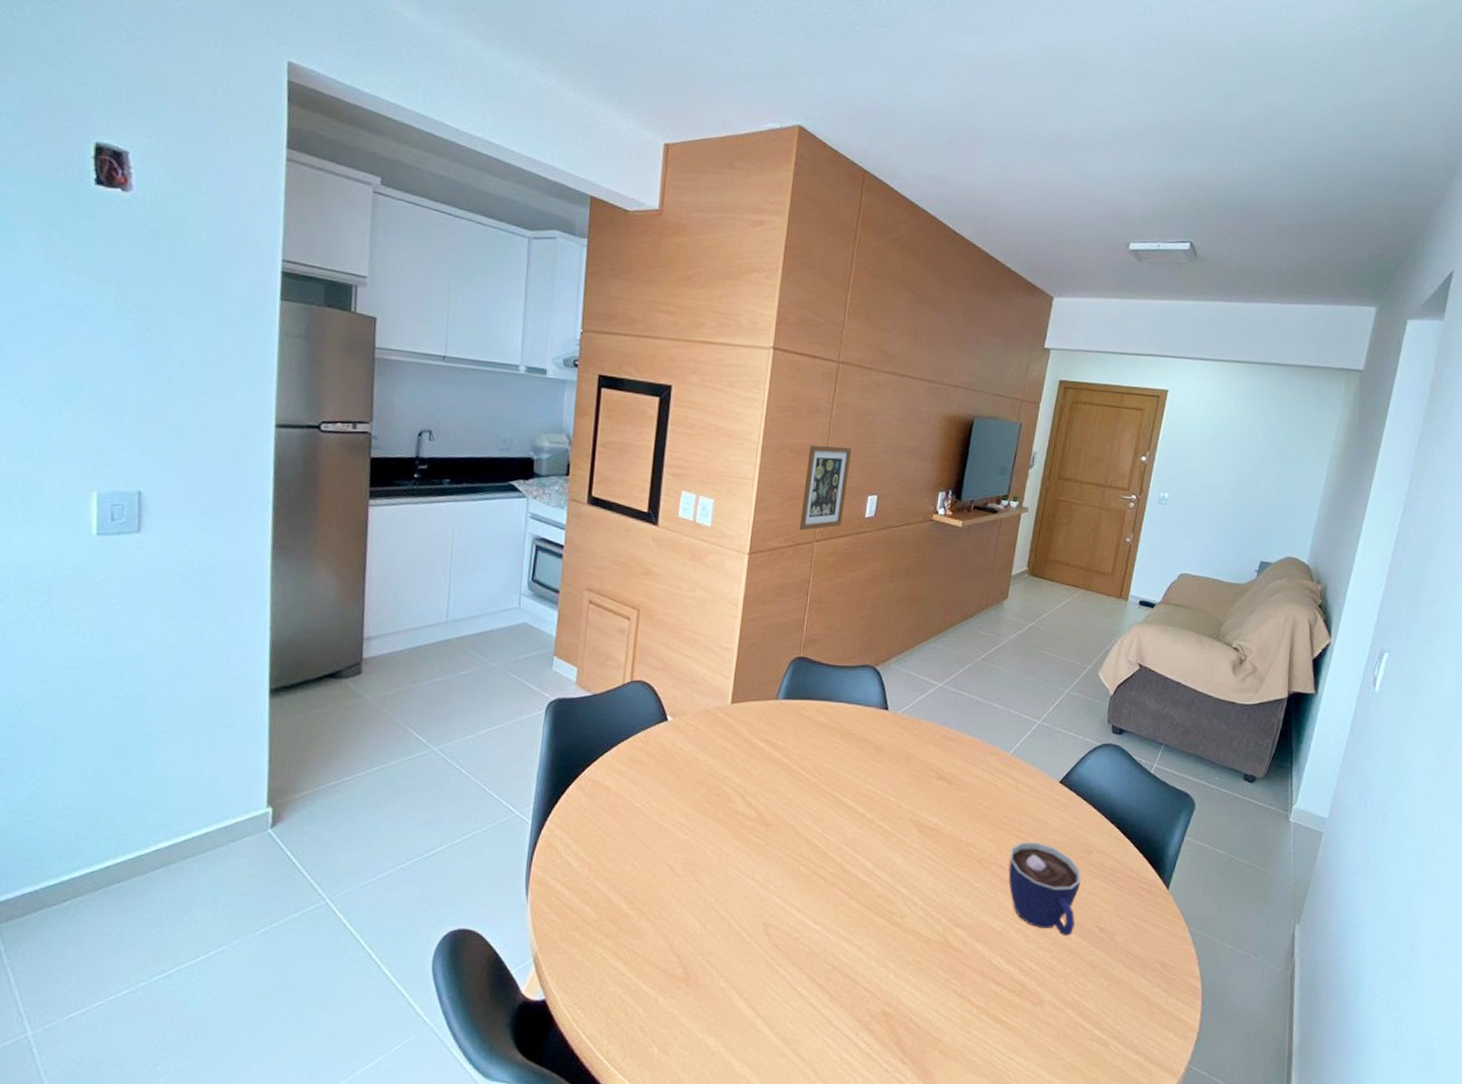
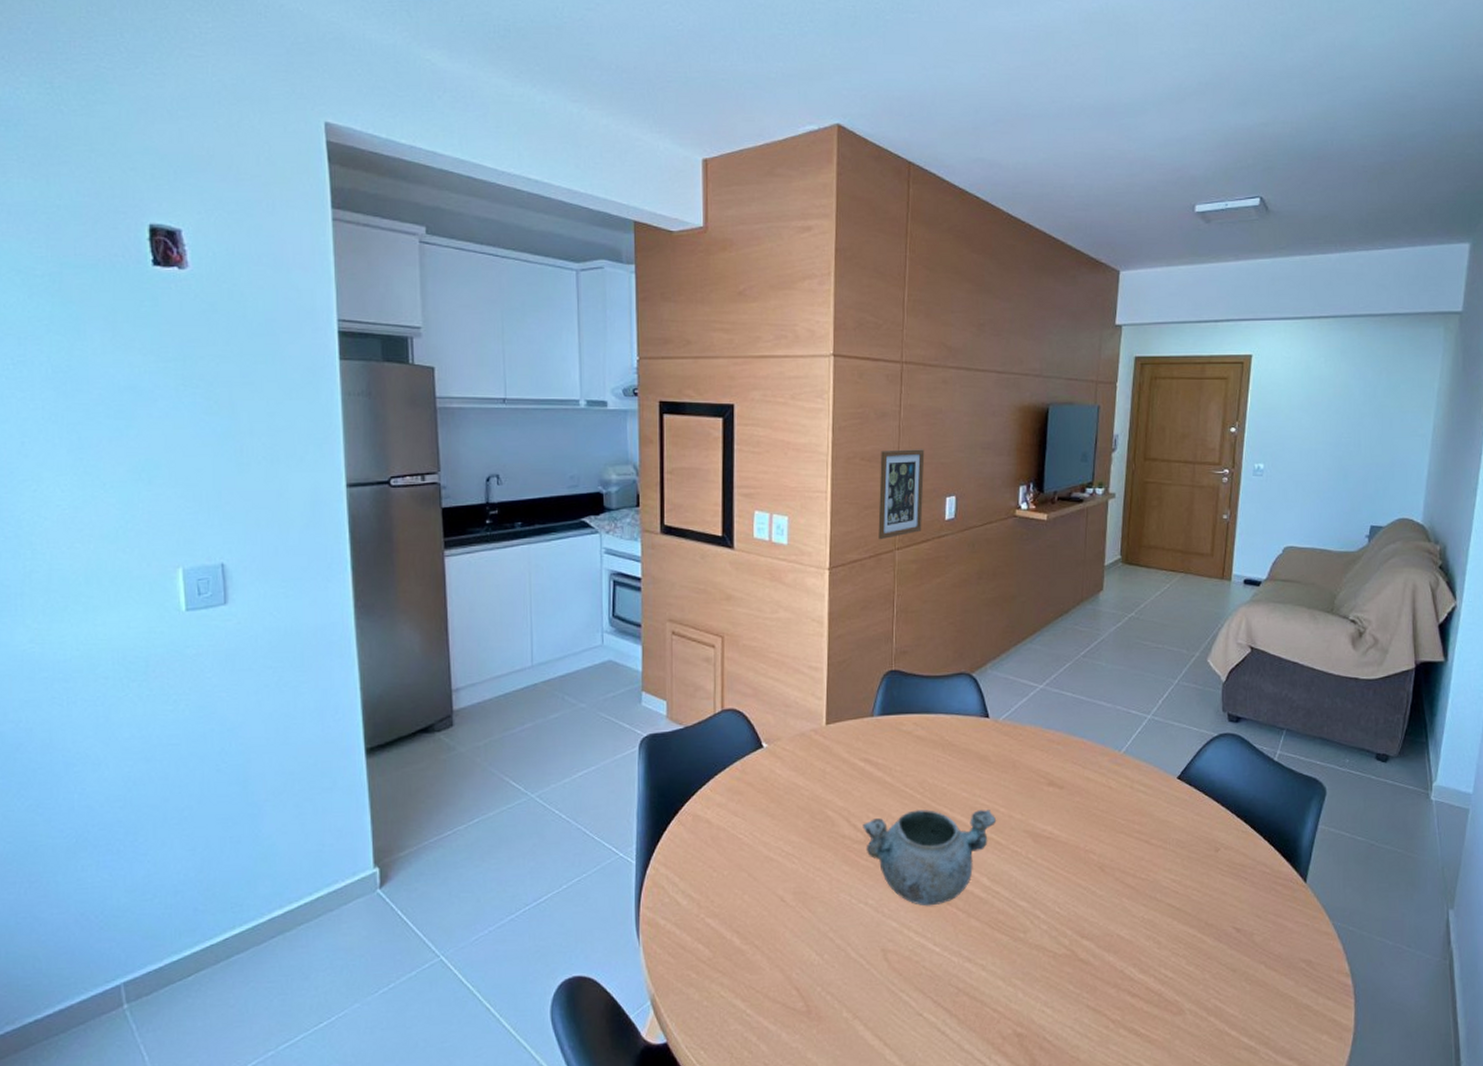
decorative bowl: none [757,793,886,886] -> present [862,810,997,906]
cup: present [1008,841,1082,937] -> none [1132,843,1211,941]

